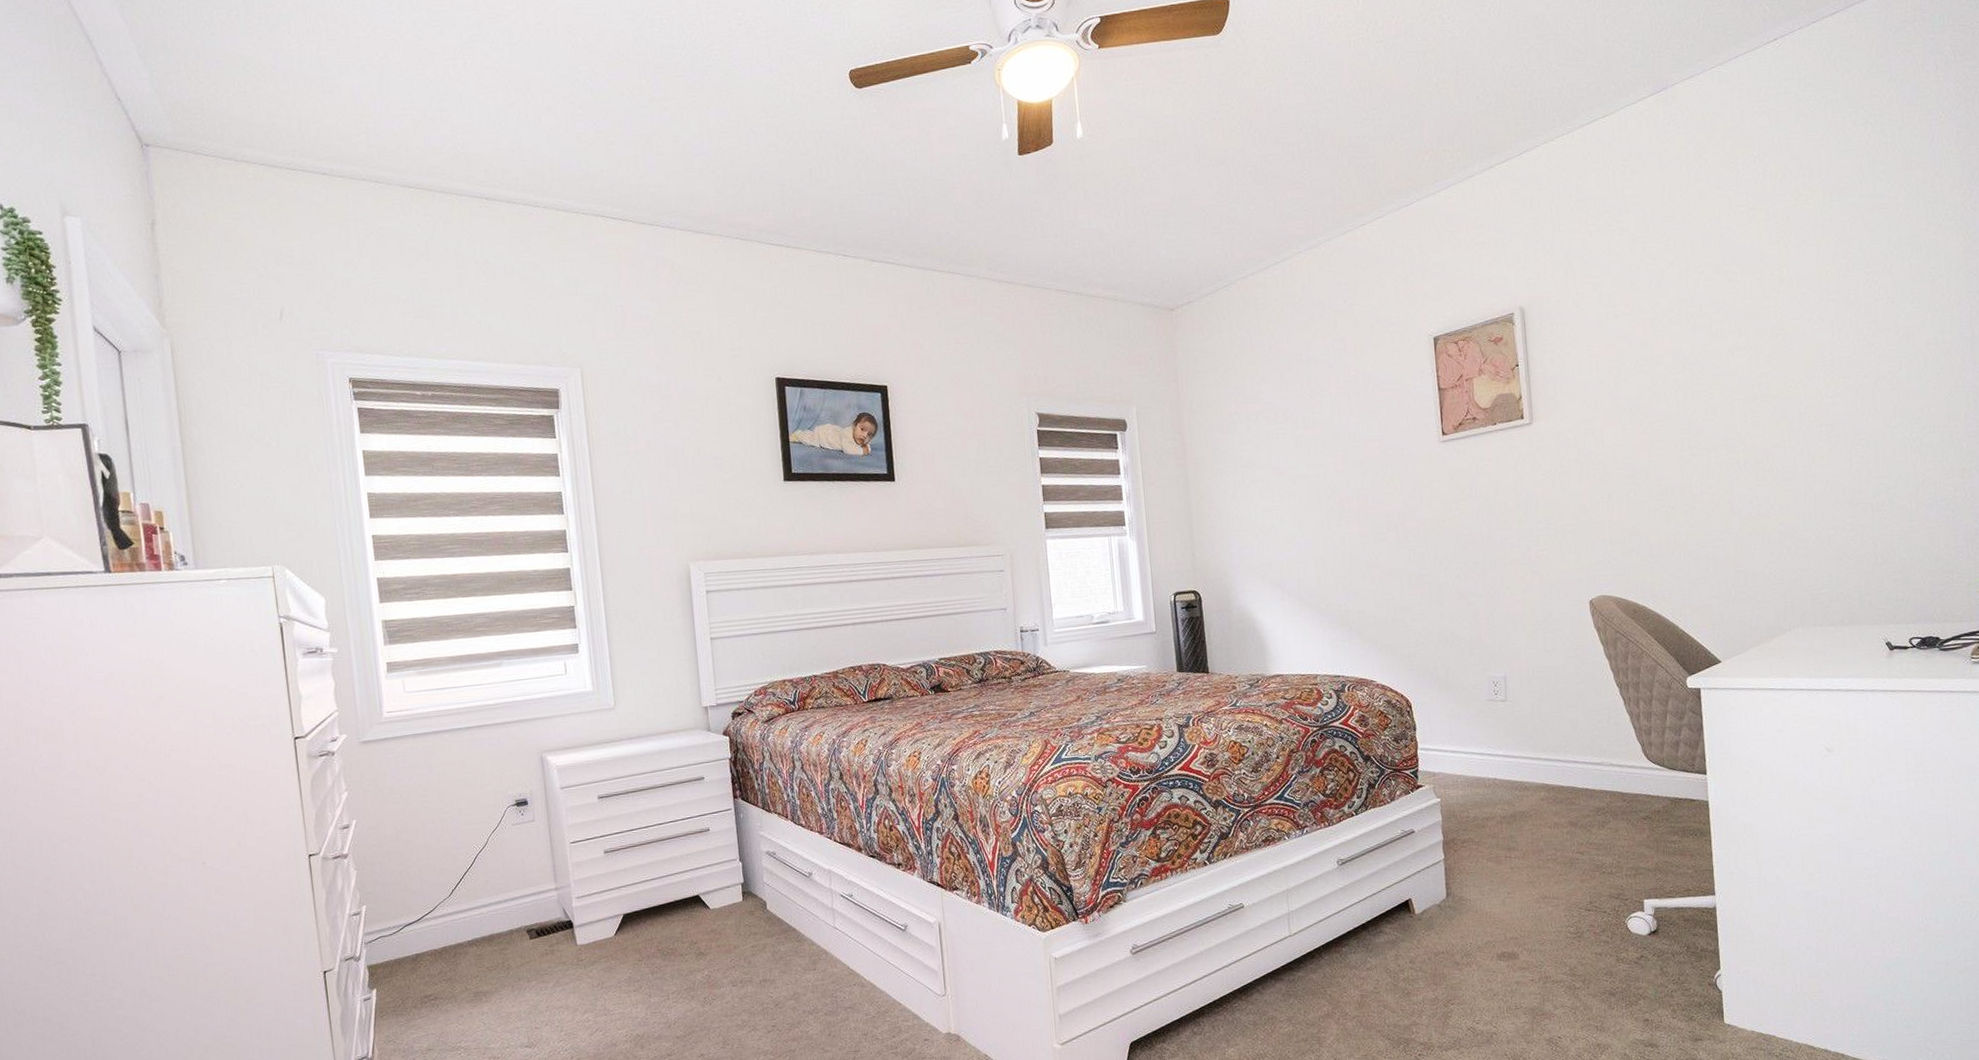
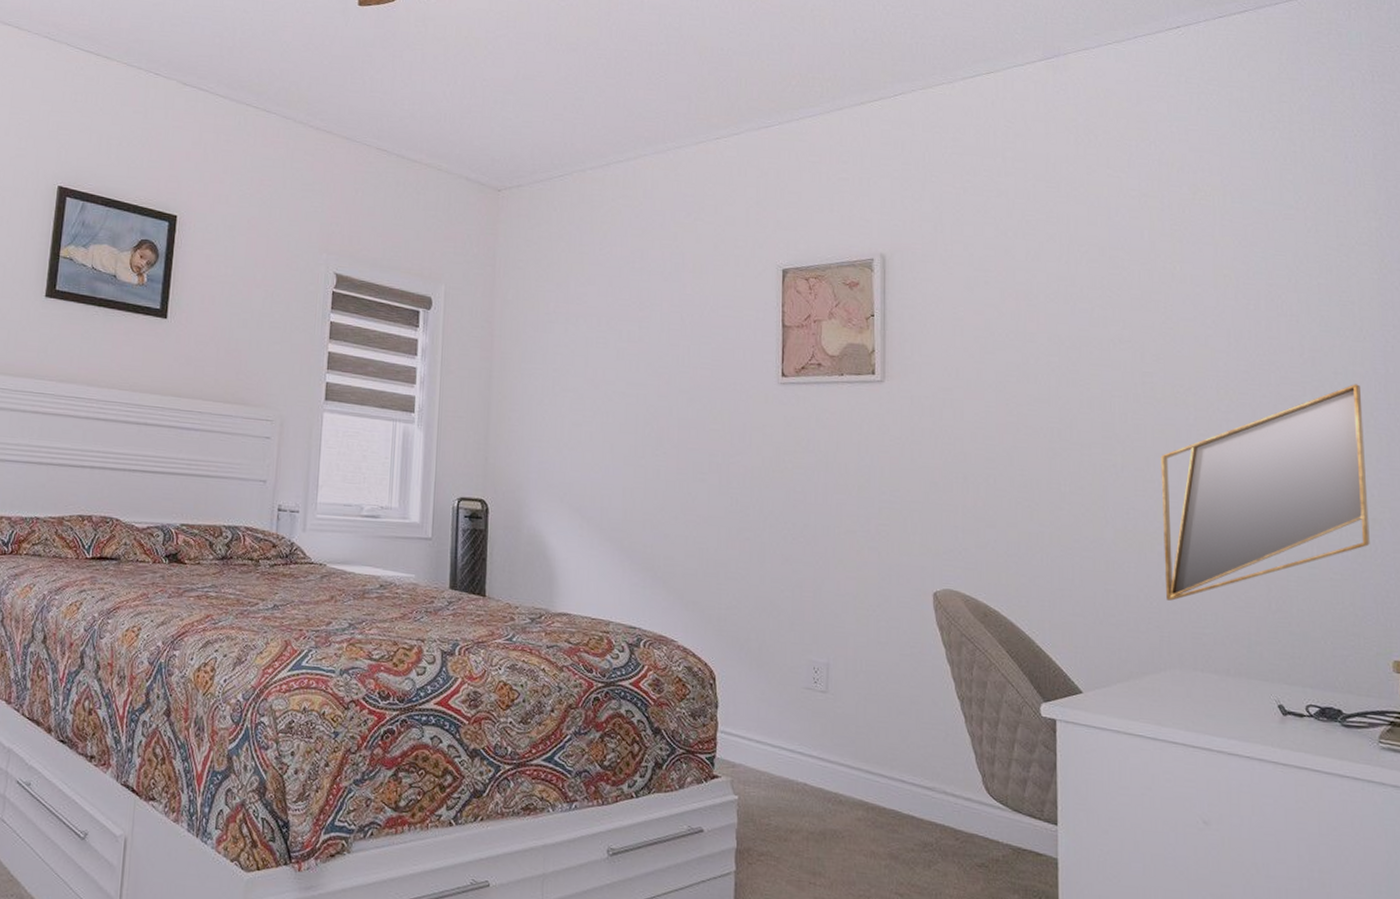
home mirror: none [1777,351,1961,571] -> present [1160,384,1370,601]

